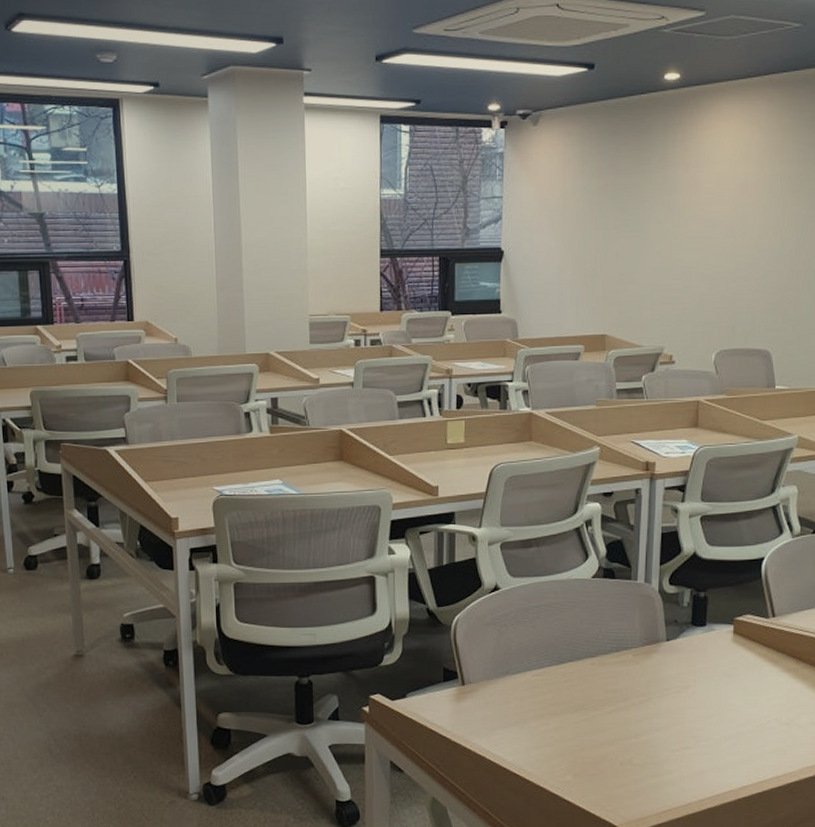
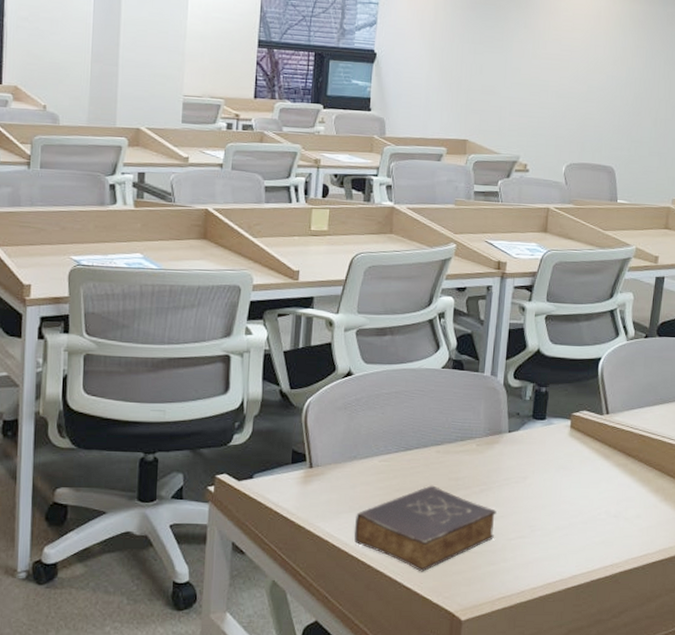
book: none [510,698,658,786] -> present [353,485,497,572]

